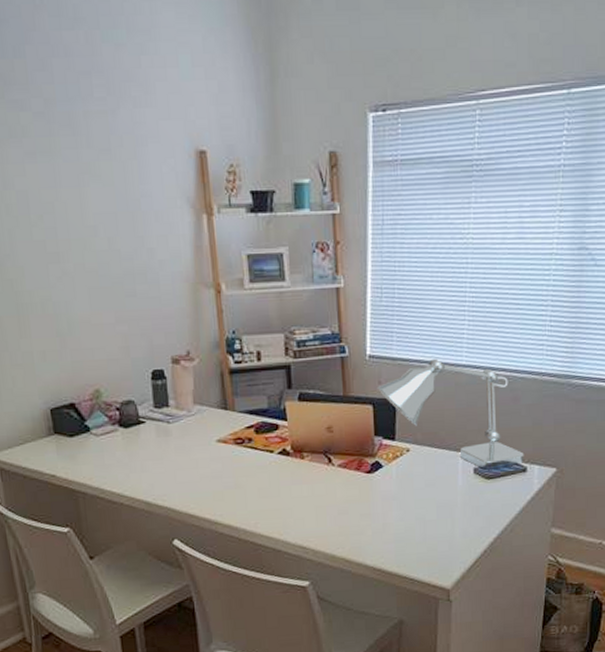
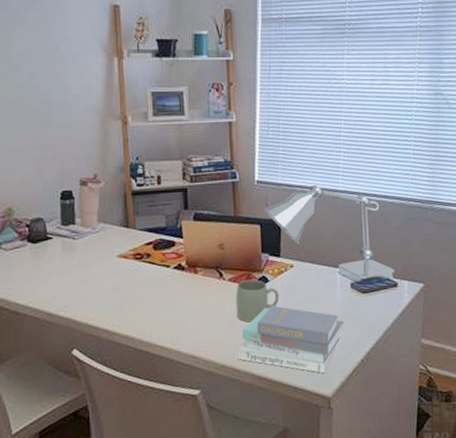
mug: none [346,465,394,511] -> present [235,279,279,323]
books: none [349,493,466,564] -> present [237,305,345,373]

